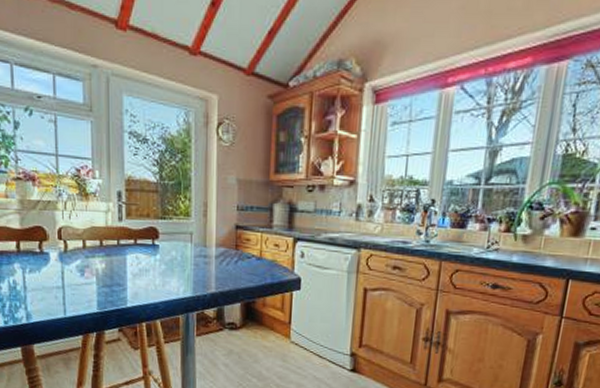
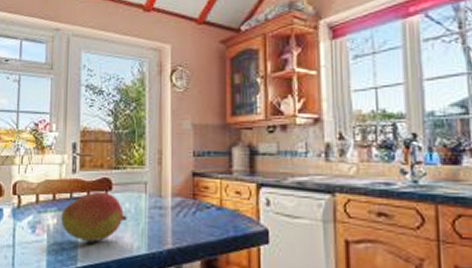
fruit: none [109,239,173,286] -> present [61,191,127,242]

